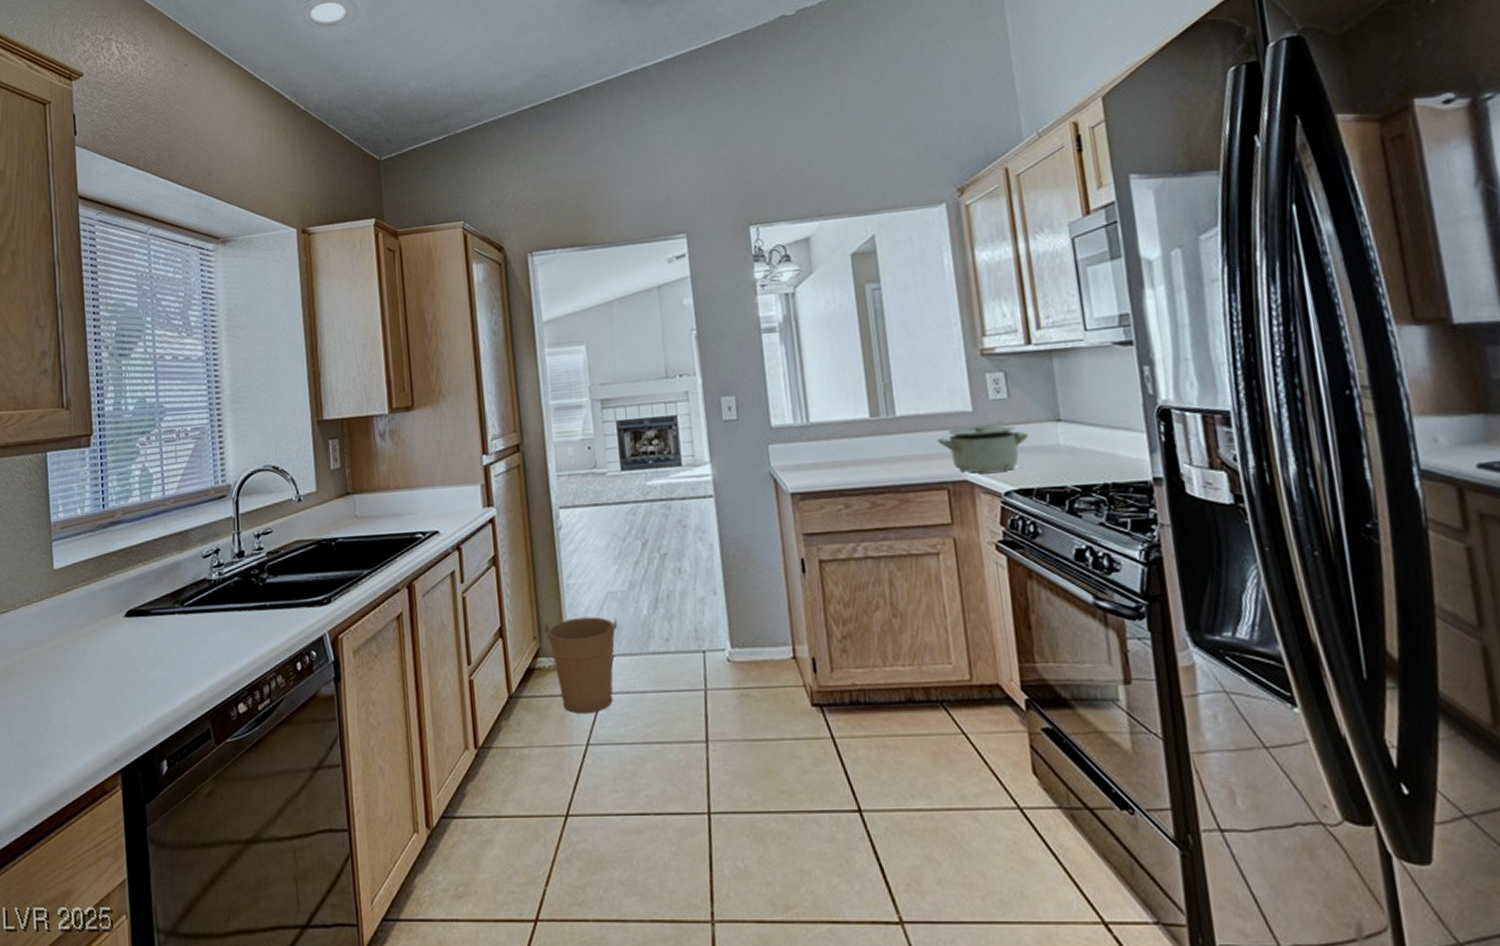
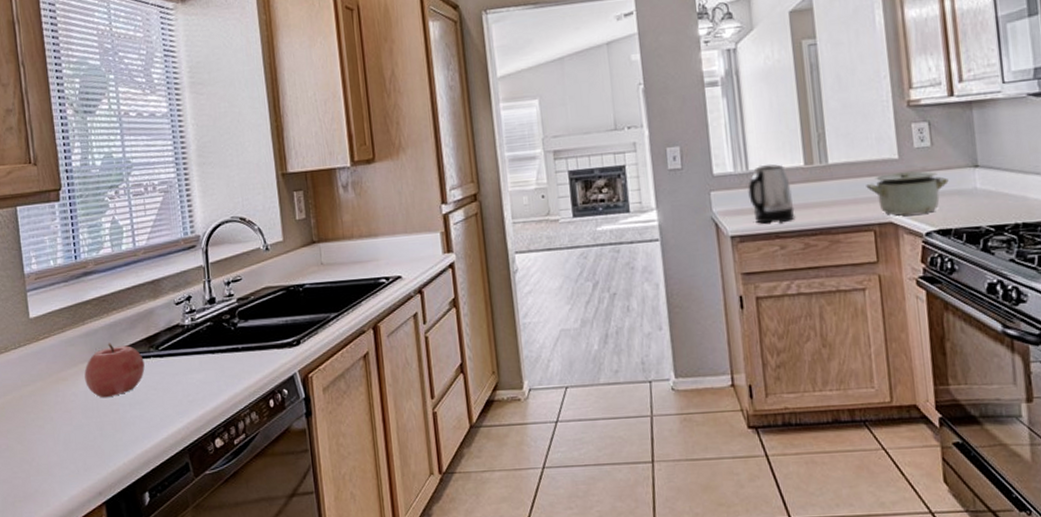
fruit: none [106,597,169,657] -> present [84,343,145,398]
bucket: present [544,616,618,713] -> none [502,352,571,440]
kettle: none [809,415,861,480] -> present [748,163,795,224]

